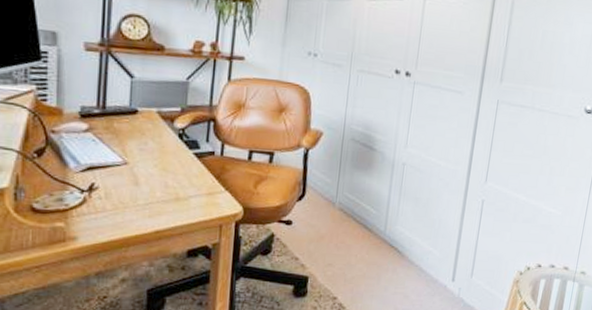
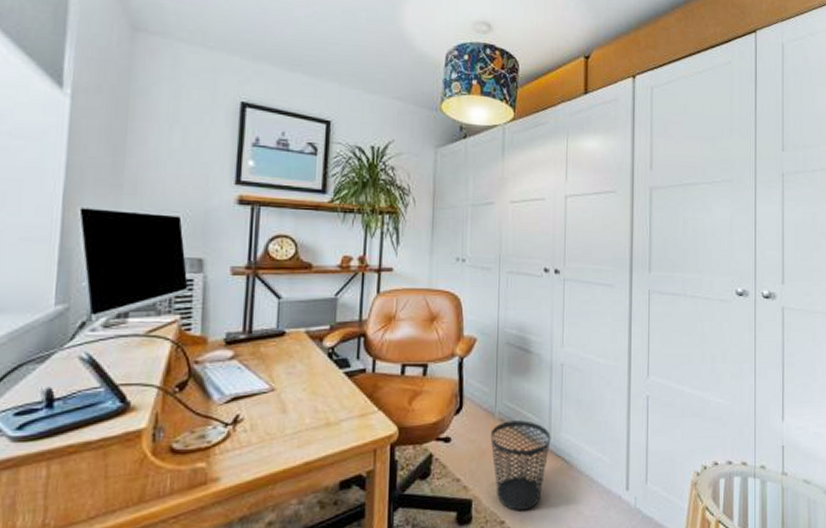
wastebasket: none [329,211,387,290] -> present [490,420,551,511]

